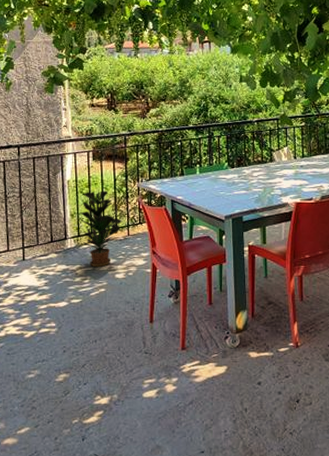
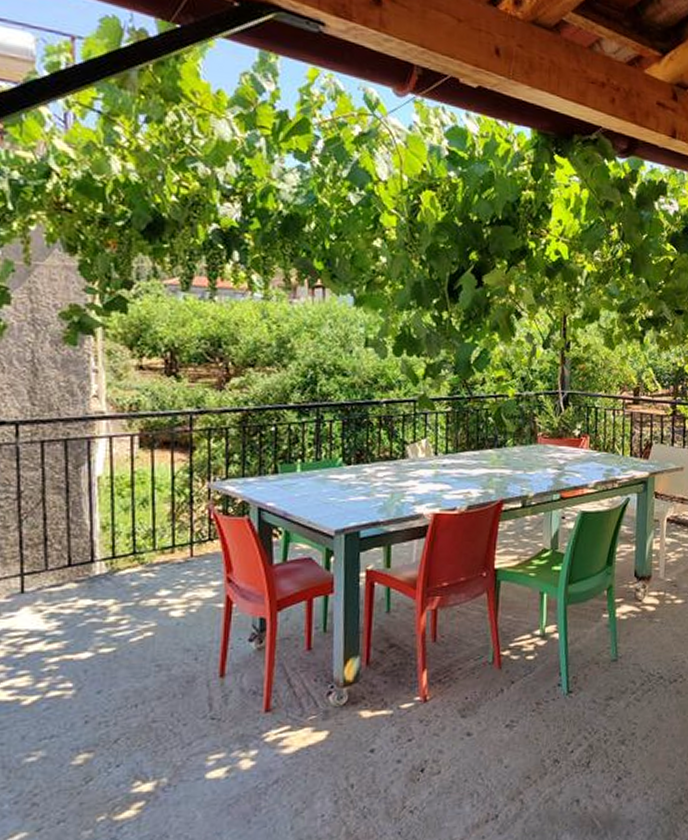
potted plant: present [80,191,123,267] -> none [116,492,183,601]

